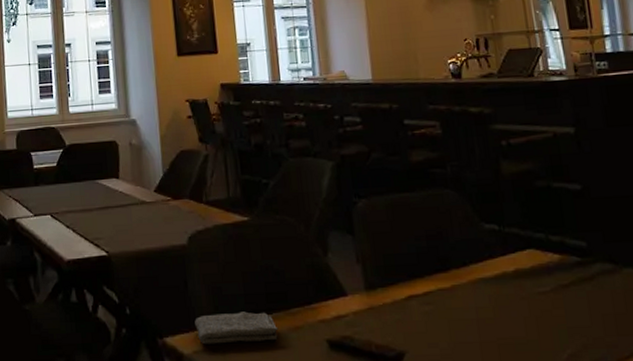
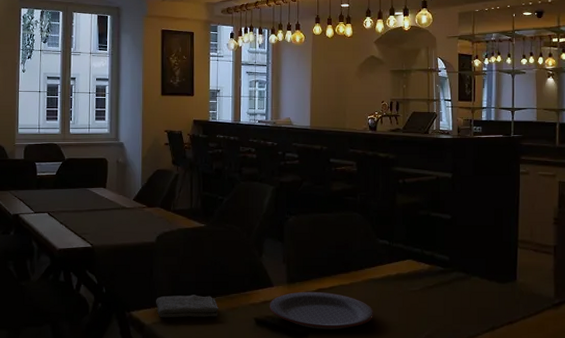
plate: none [344,299,491,352] -> present [269,291,374,330]

